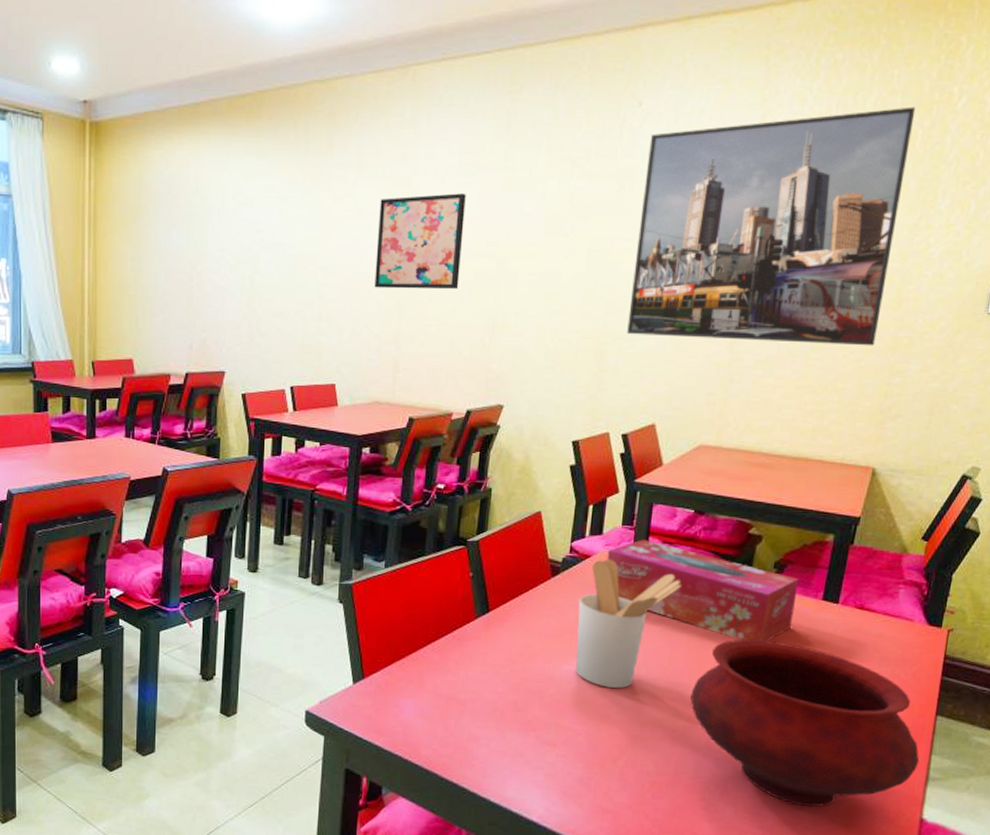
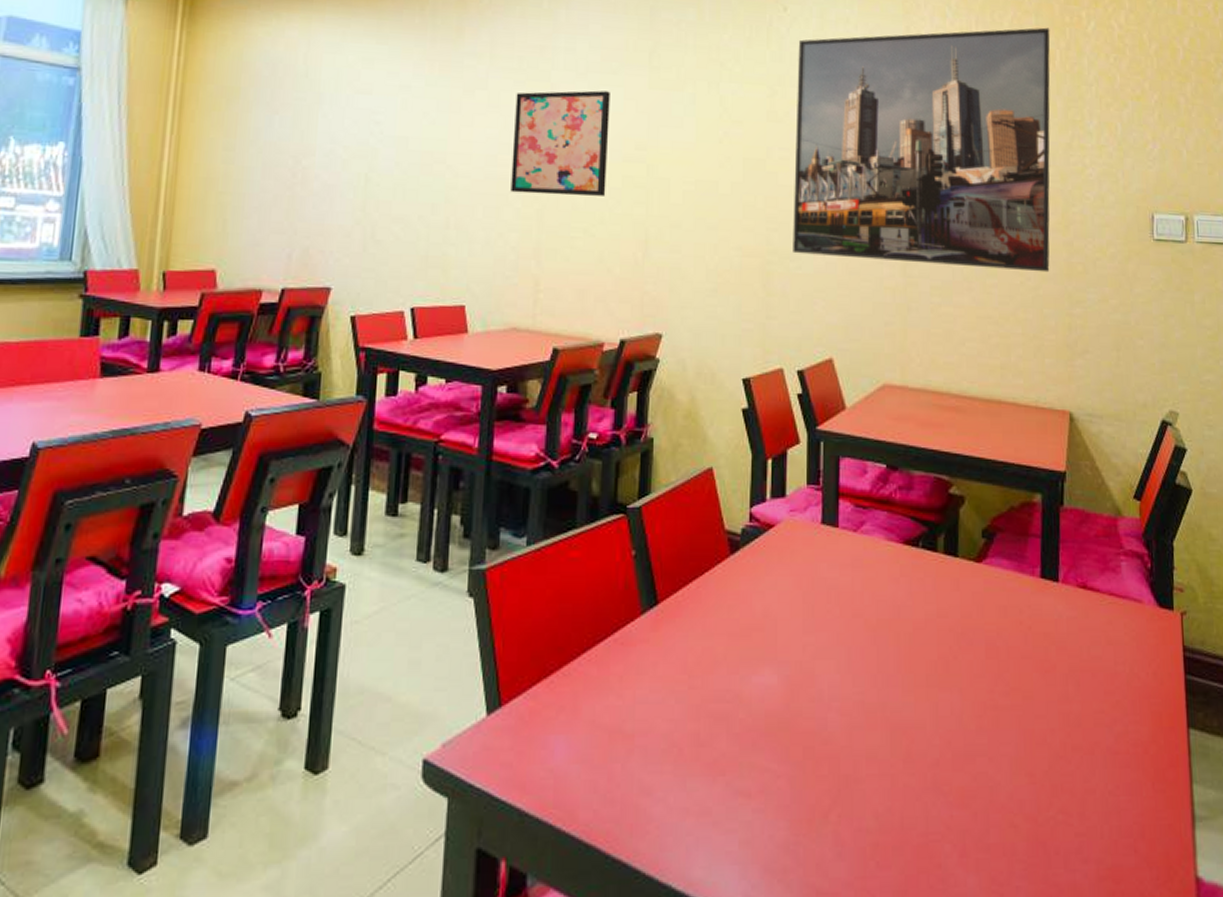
utensil holder: present [576,559,681,689] -> none [765,529,882,708]
tissue box: present [606,539,799,642] -> none [793,502,1012,636]
bowl: present [690,639,920,807] -> none [908,632,1181,869]

